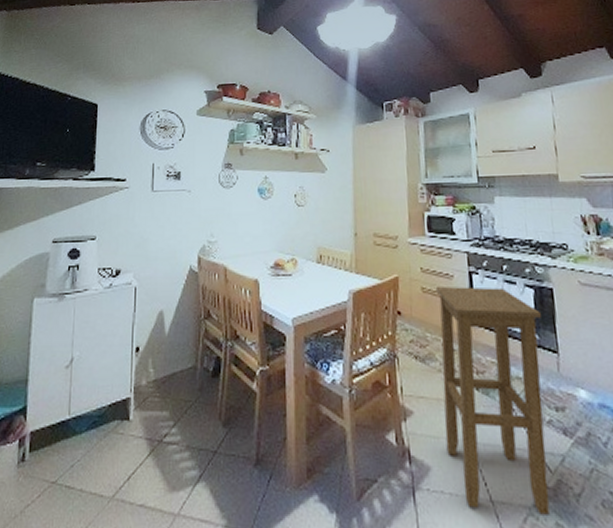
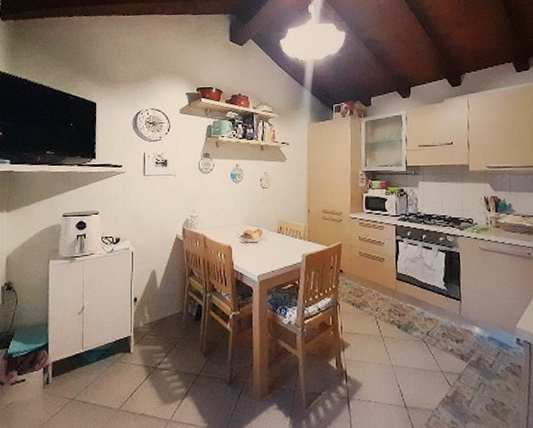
stool: present [435,287,550,515] -> none [370,251,449,416]

